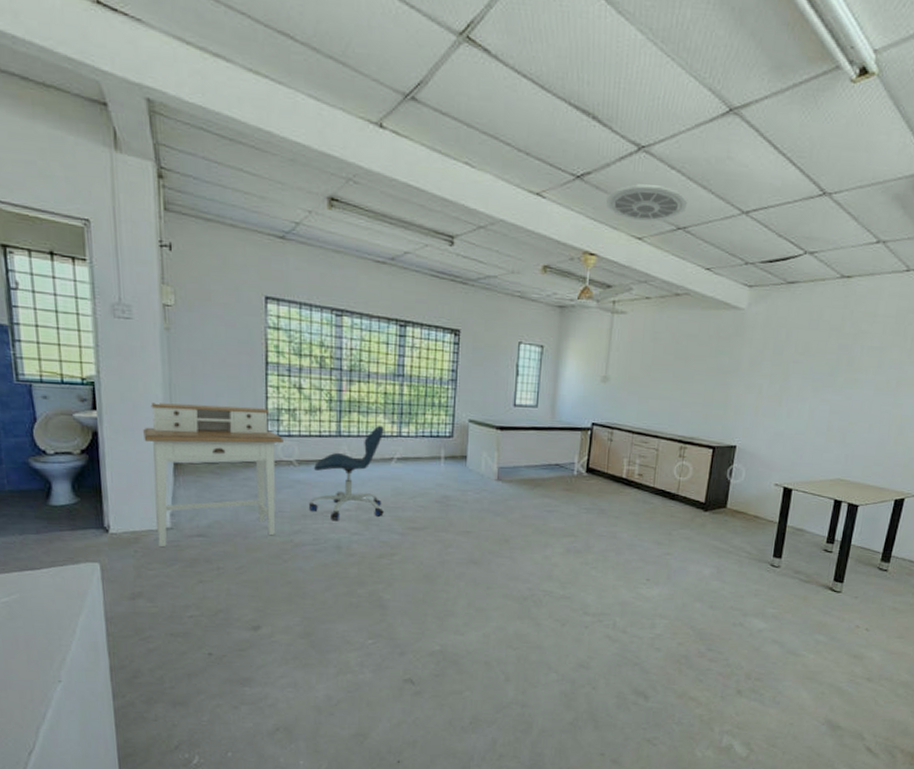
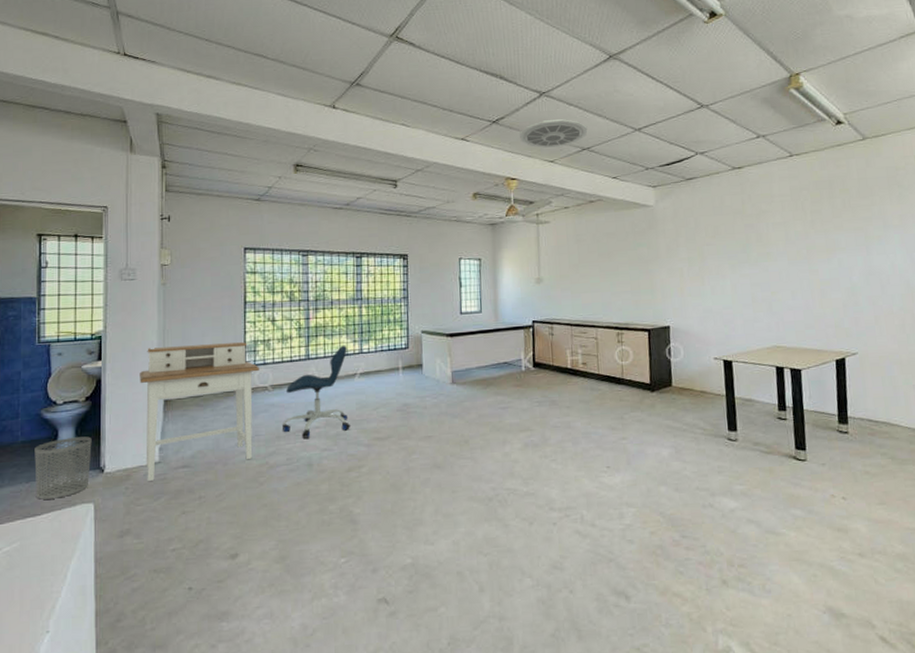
waste bin: none [25,492,93,554] -> present [34,436,92,500]

